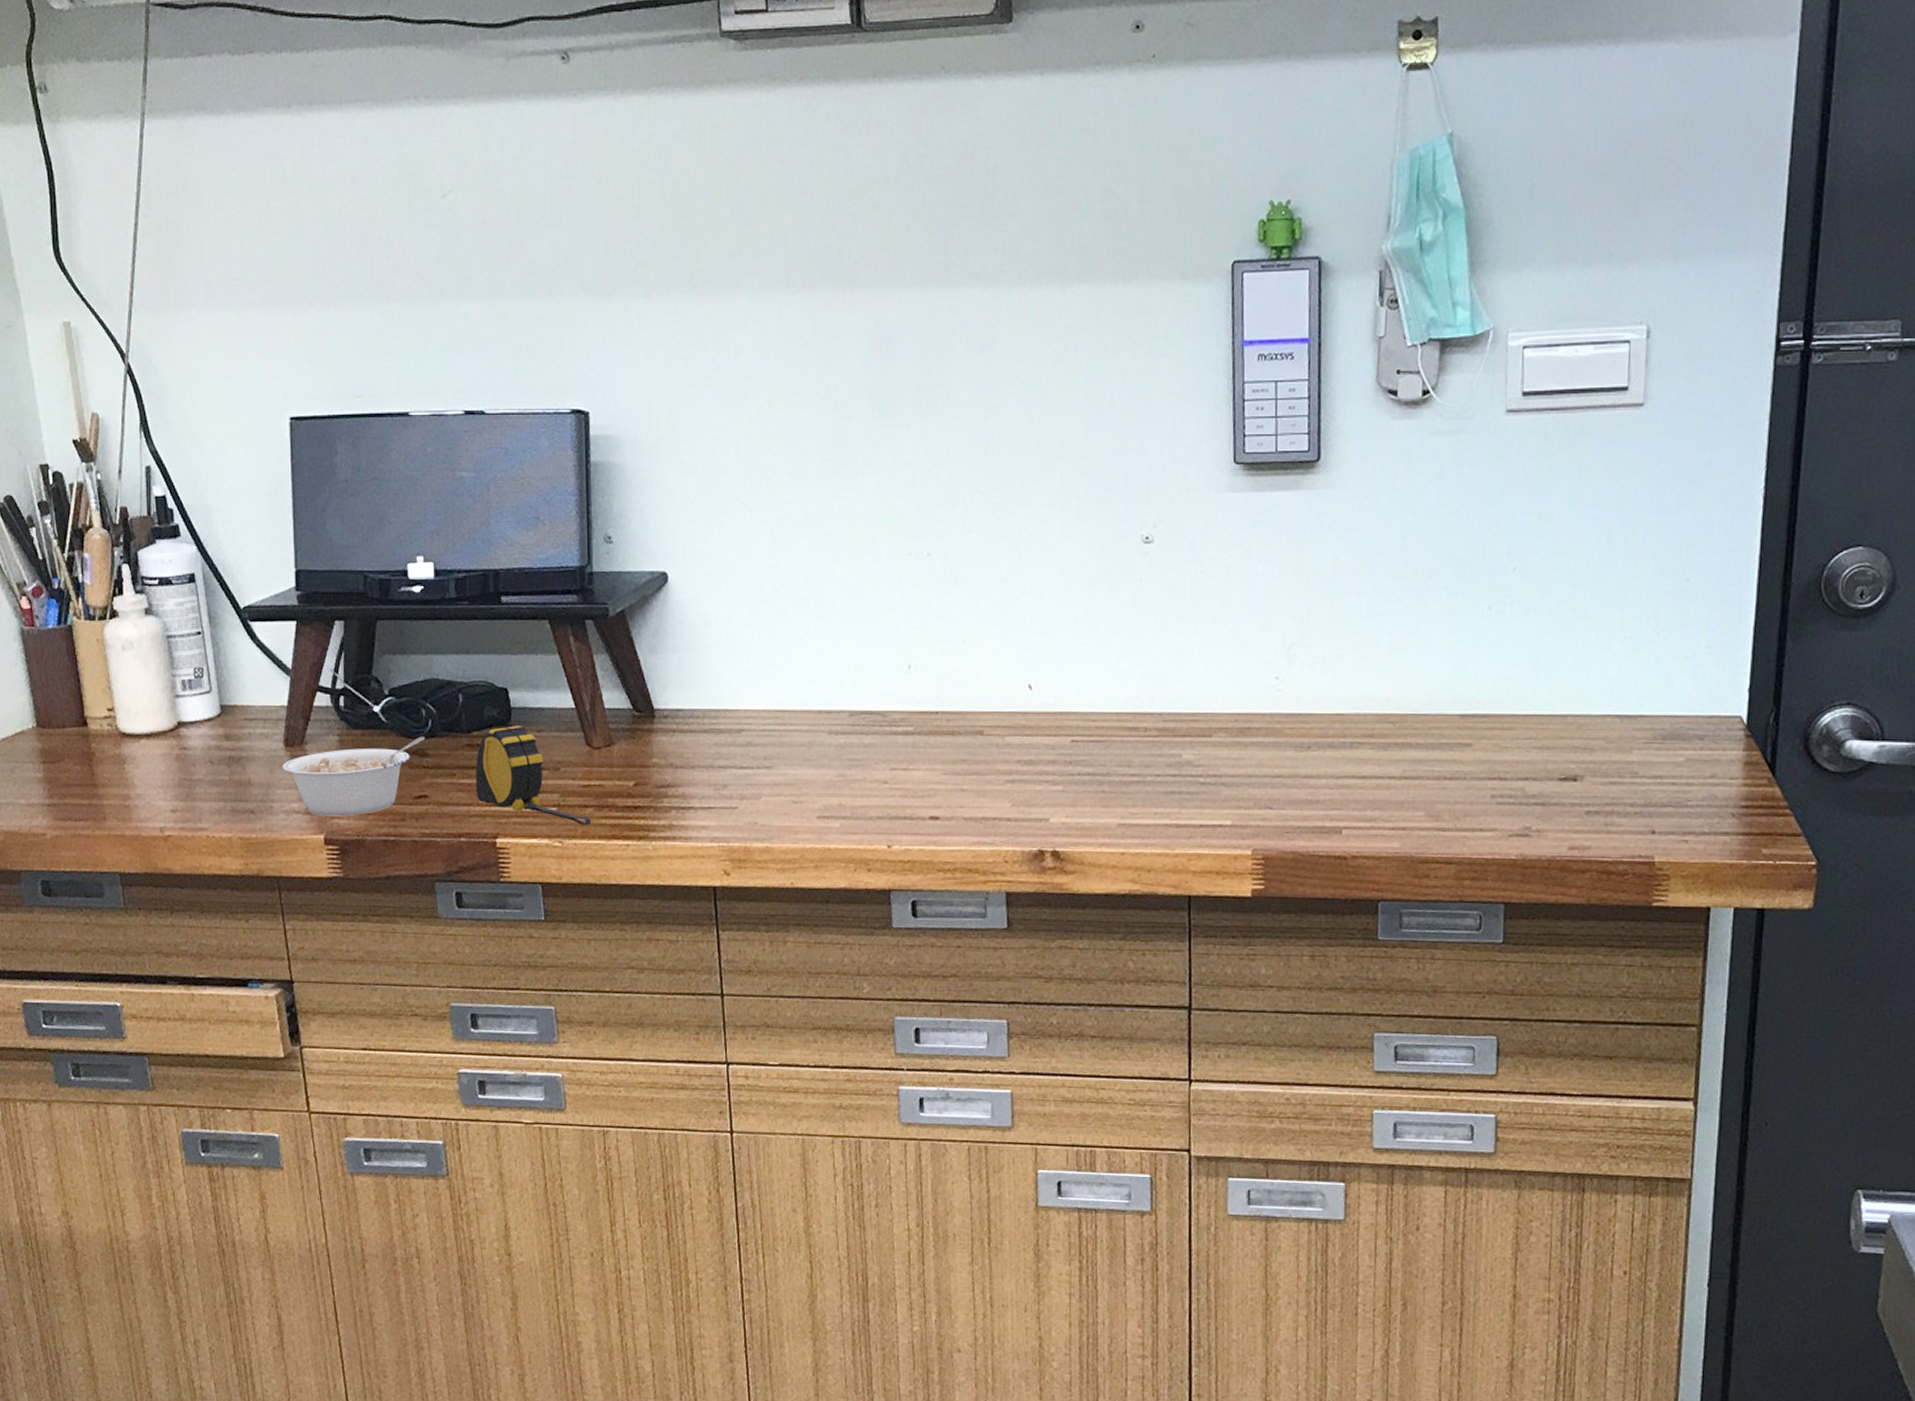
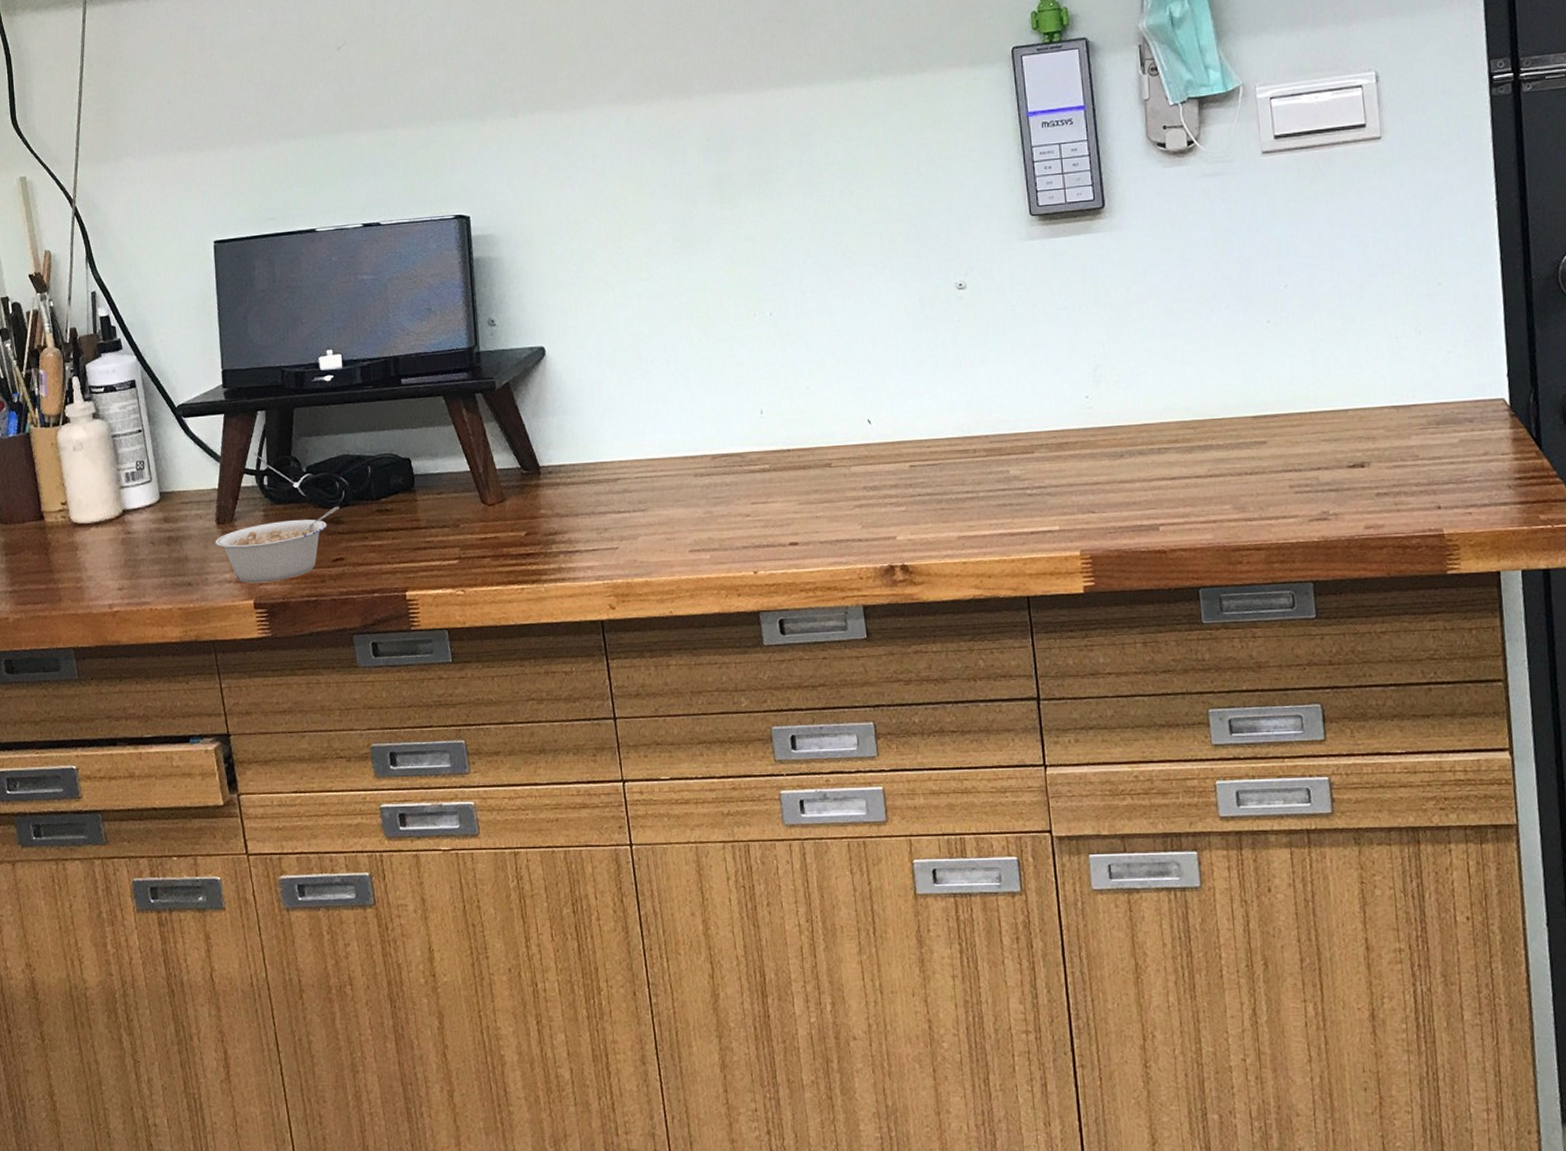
tape measure: present [476,726,591,826] -> none [385,490,489,575]

